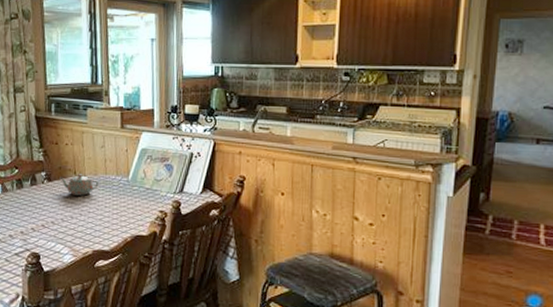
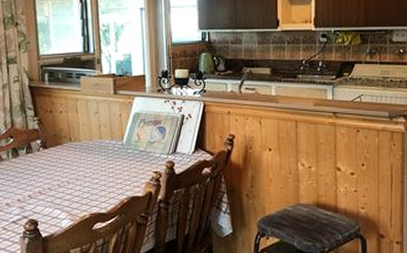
teapot: present [59,174,99,196] -> none [55,140,94,161]

